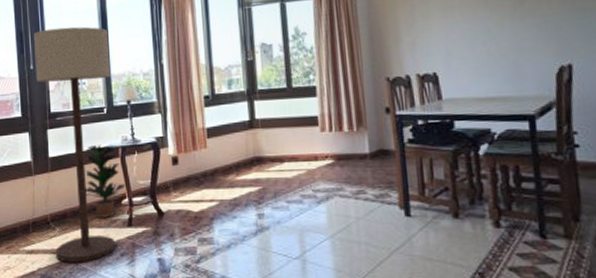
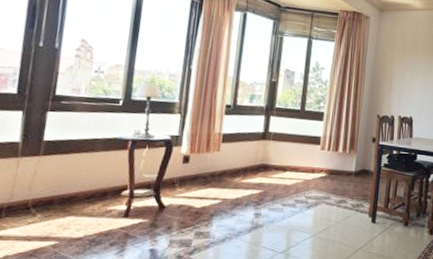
floor lamp: present [34,26,115,262] -> none [30,9,140,251]
potted plant: present [85,144,126,218] -> none [81,134,129,207]

